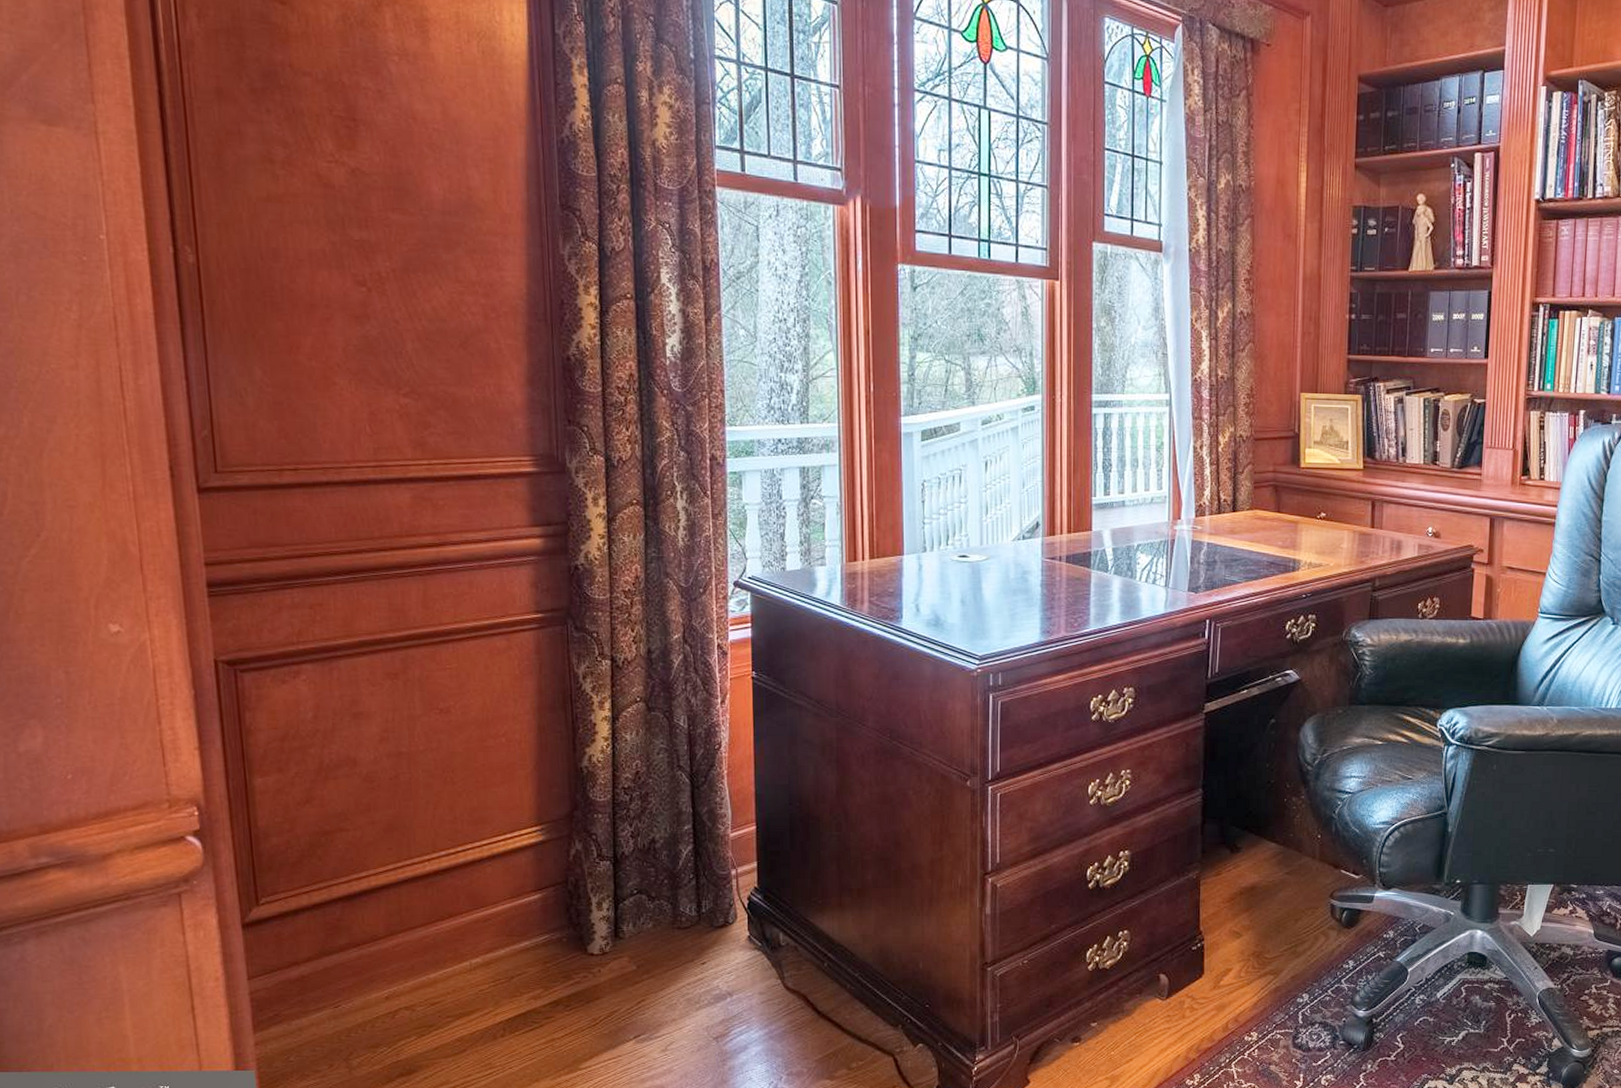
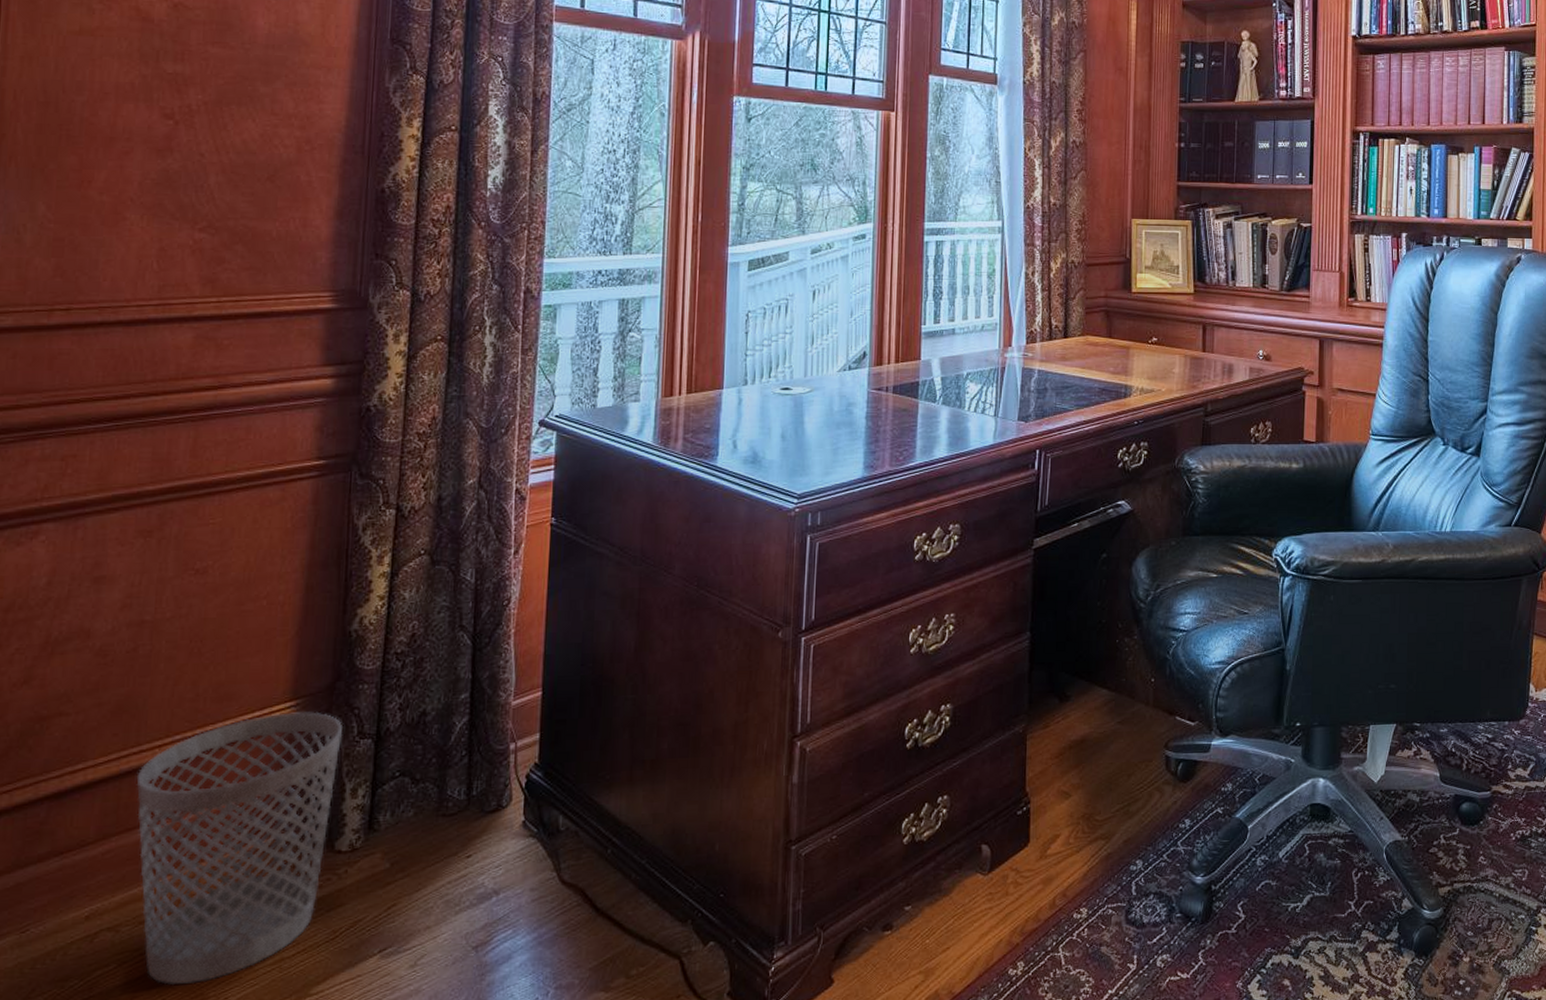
wastebasket: none [412,836,584,1055] -> present [136,712,342,985]

